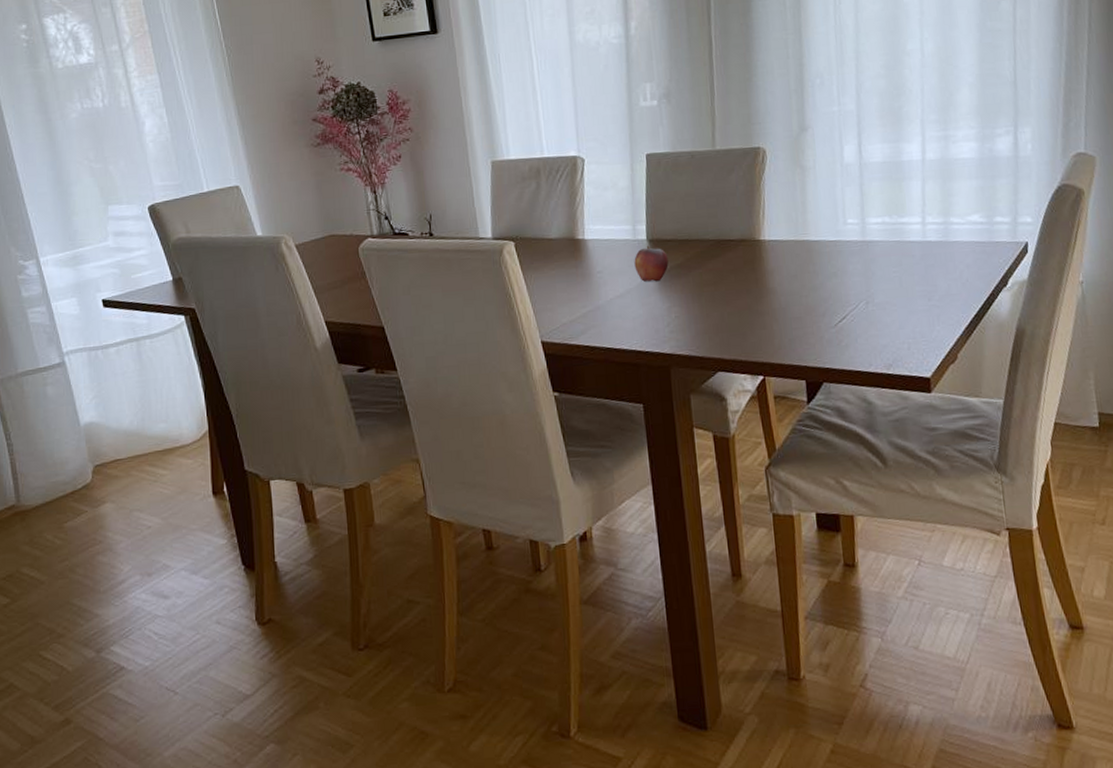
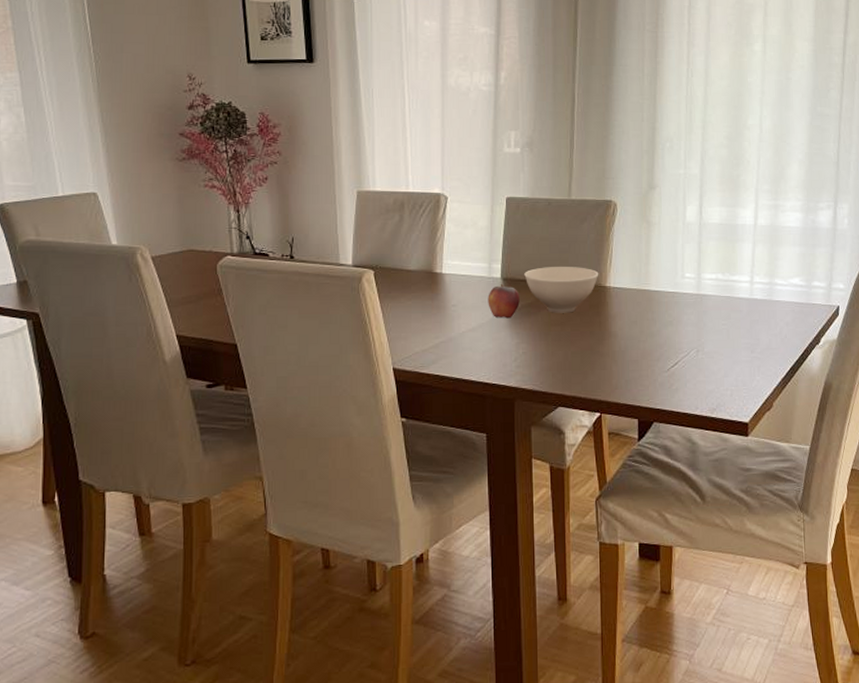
bowl: none [671,221,752,273] -> present [524,267,599,313]

